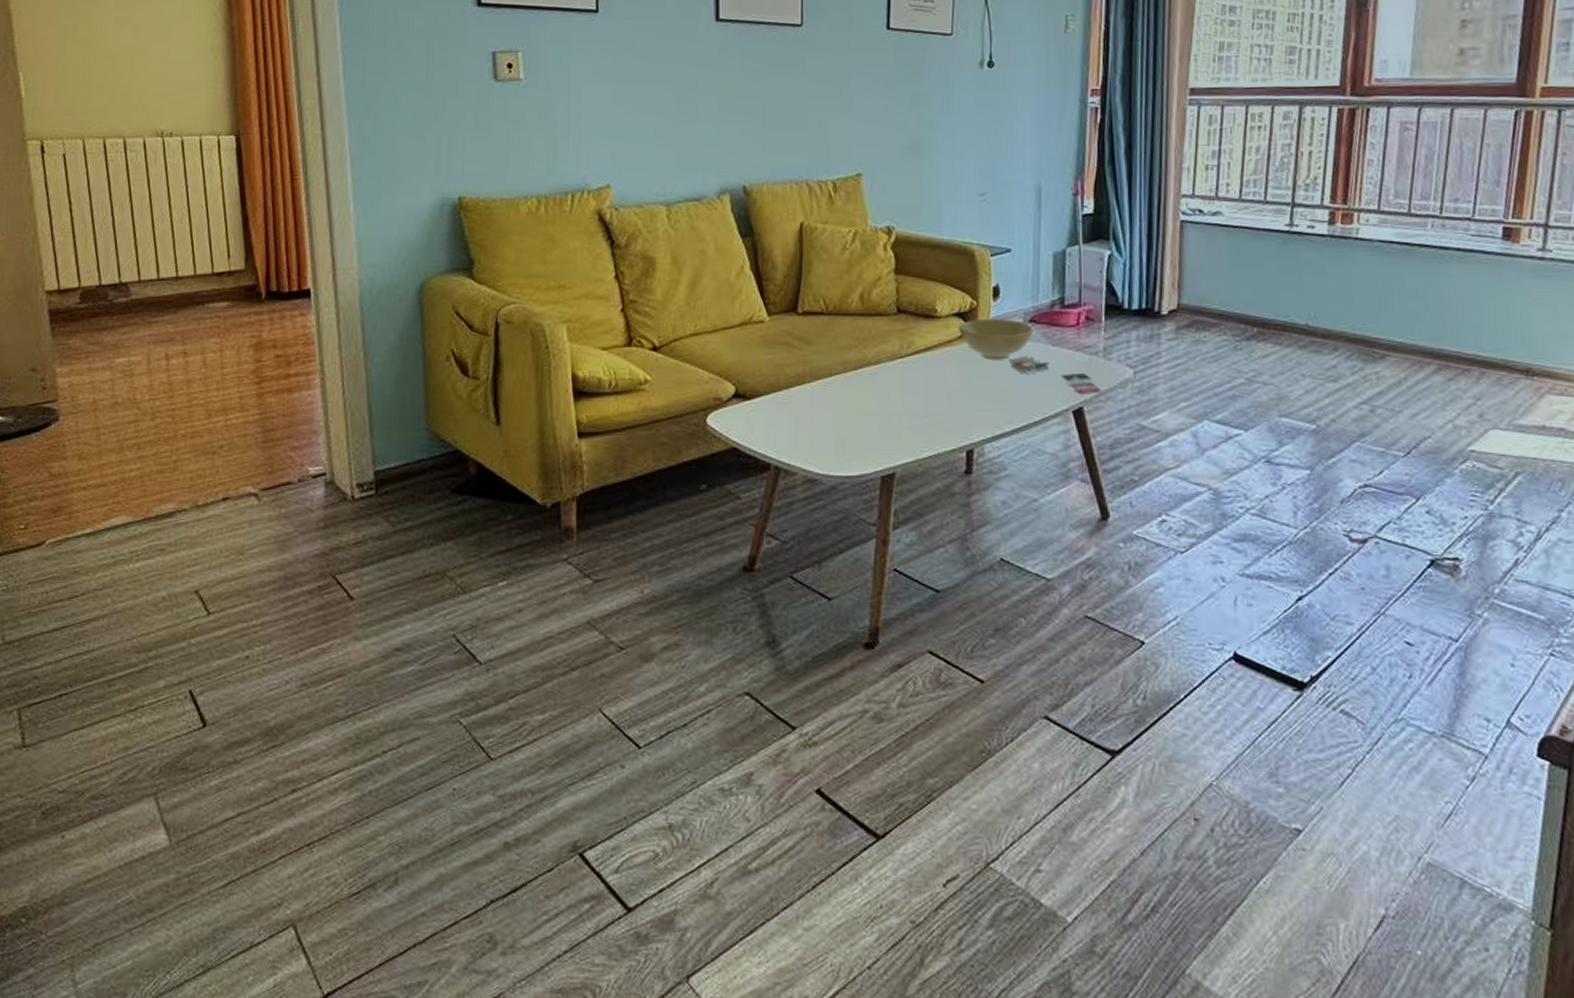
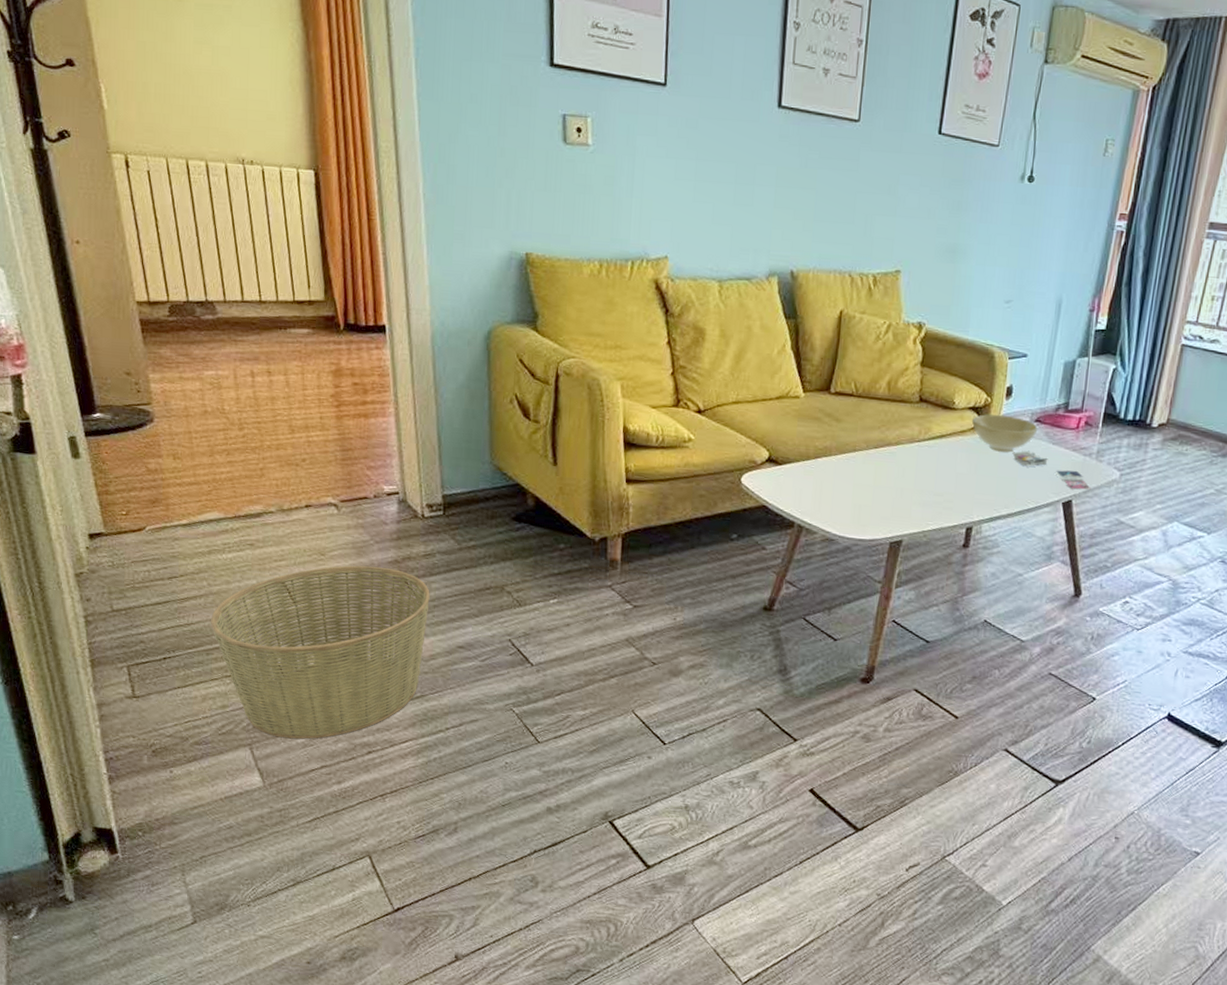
basket: none [114,562,362,782] -> present [211,565,430,740]

